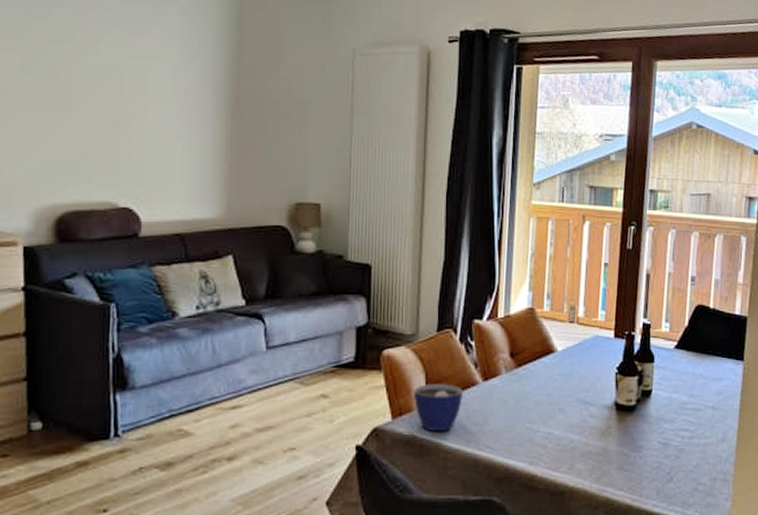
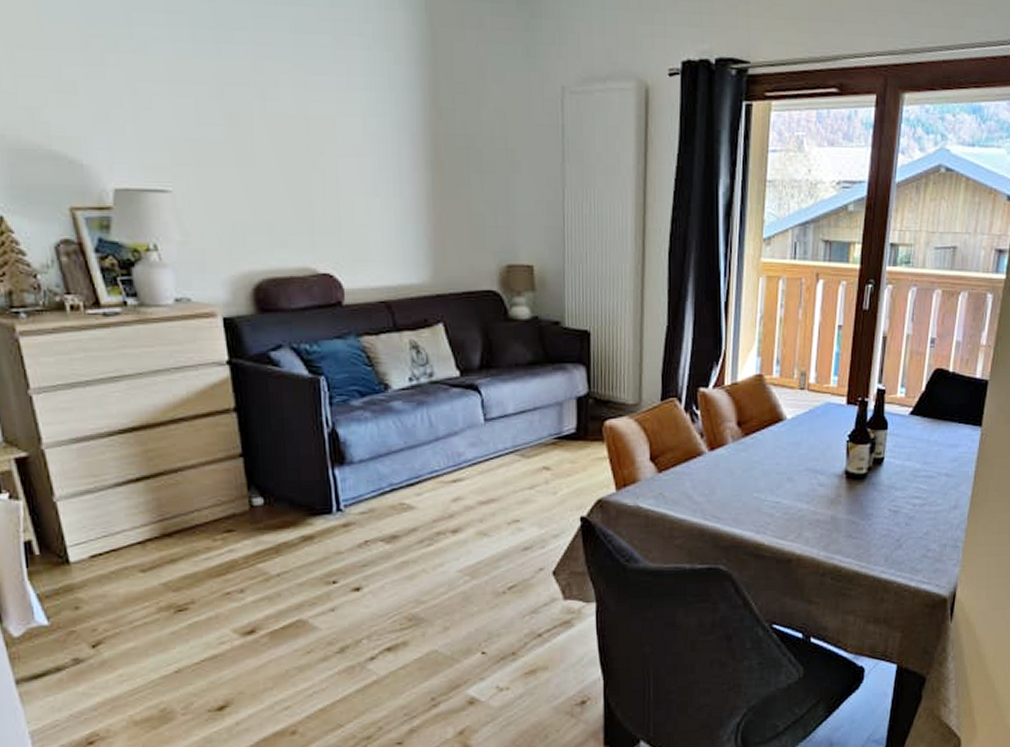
cup: present [413,384,462,432] -> none [637,454,688,503]

